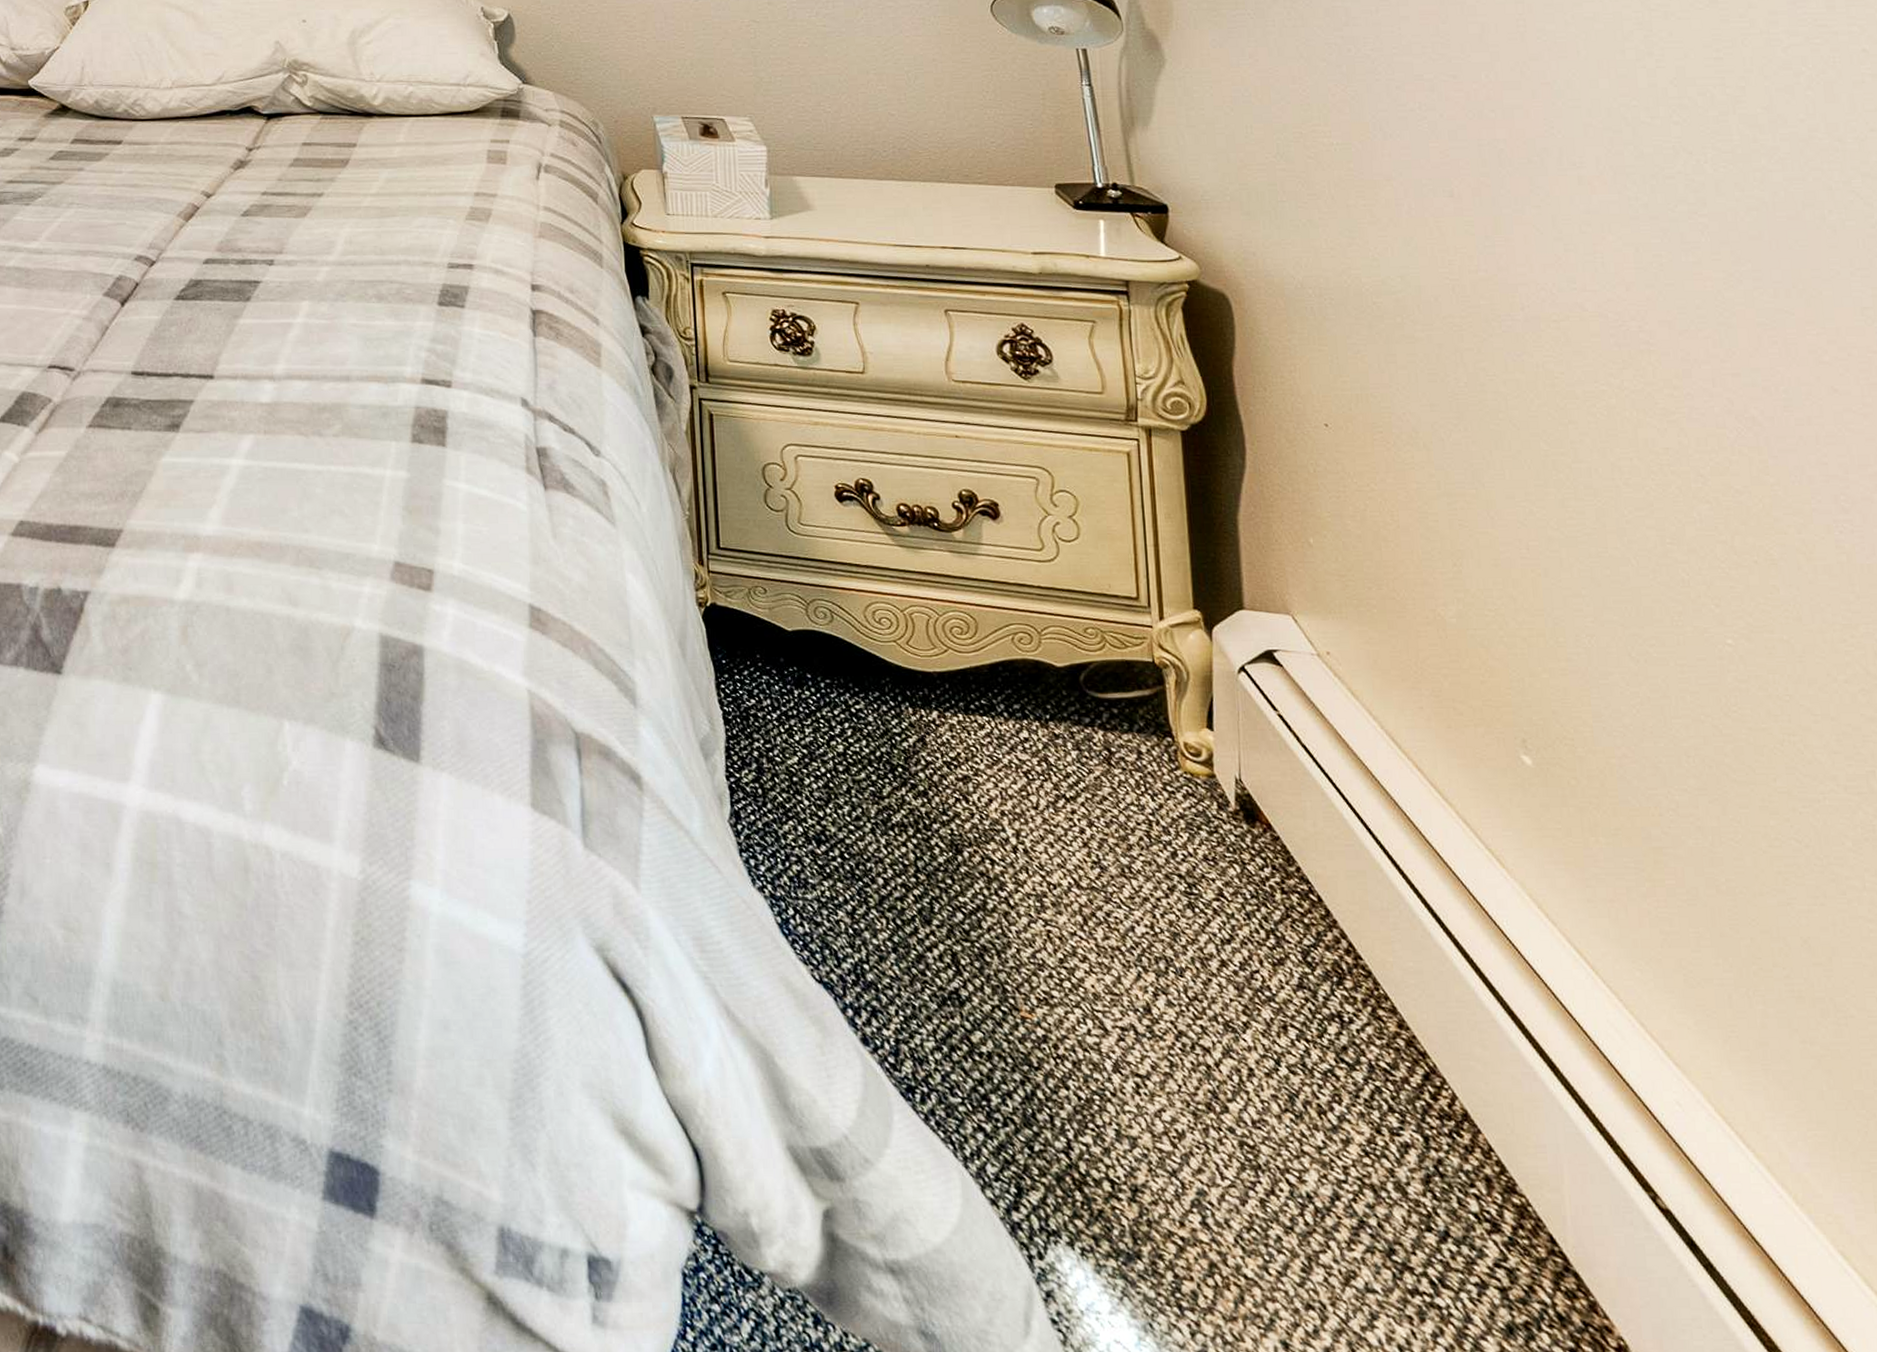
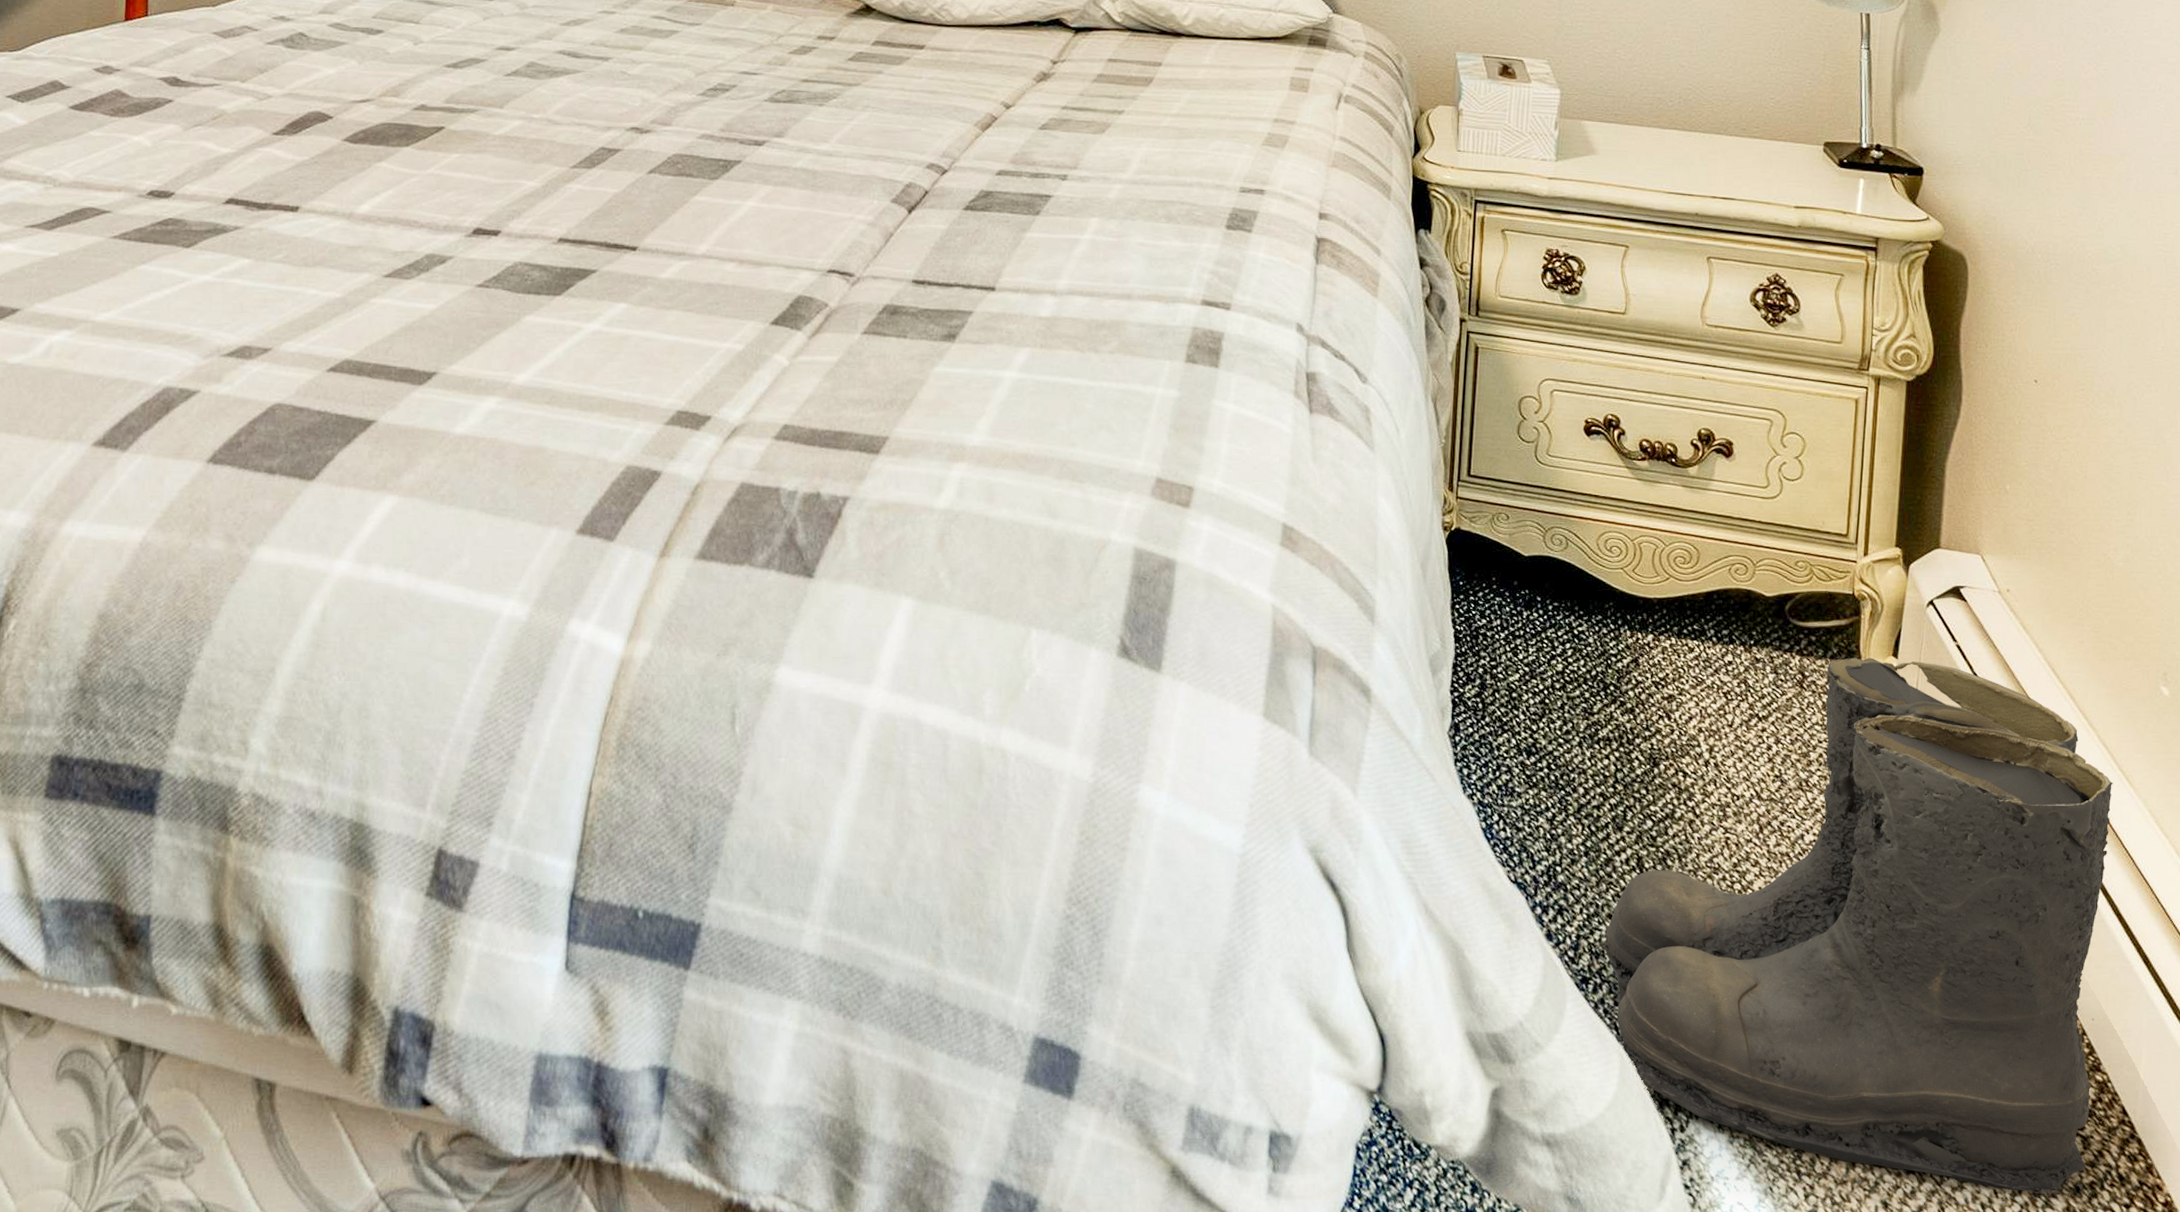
boots: none [918,730,1519,1341] -> present [1596,657,2114,1199]

